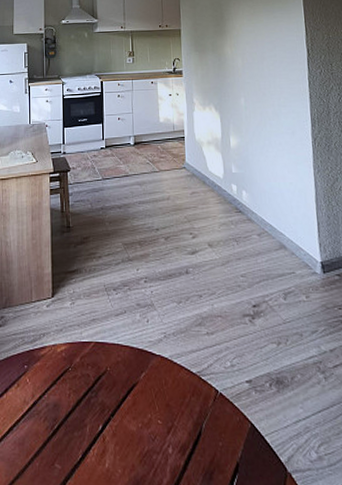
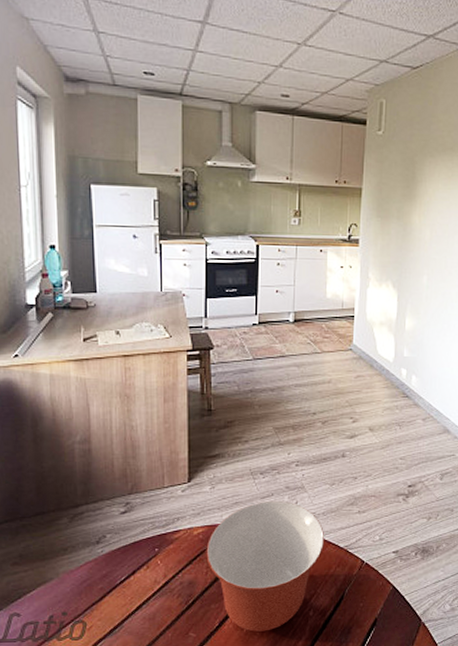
mixing bowl: none [68,319,178,469] -> present [206,501,325,632]

